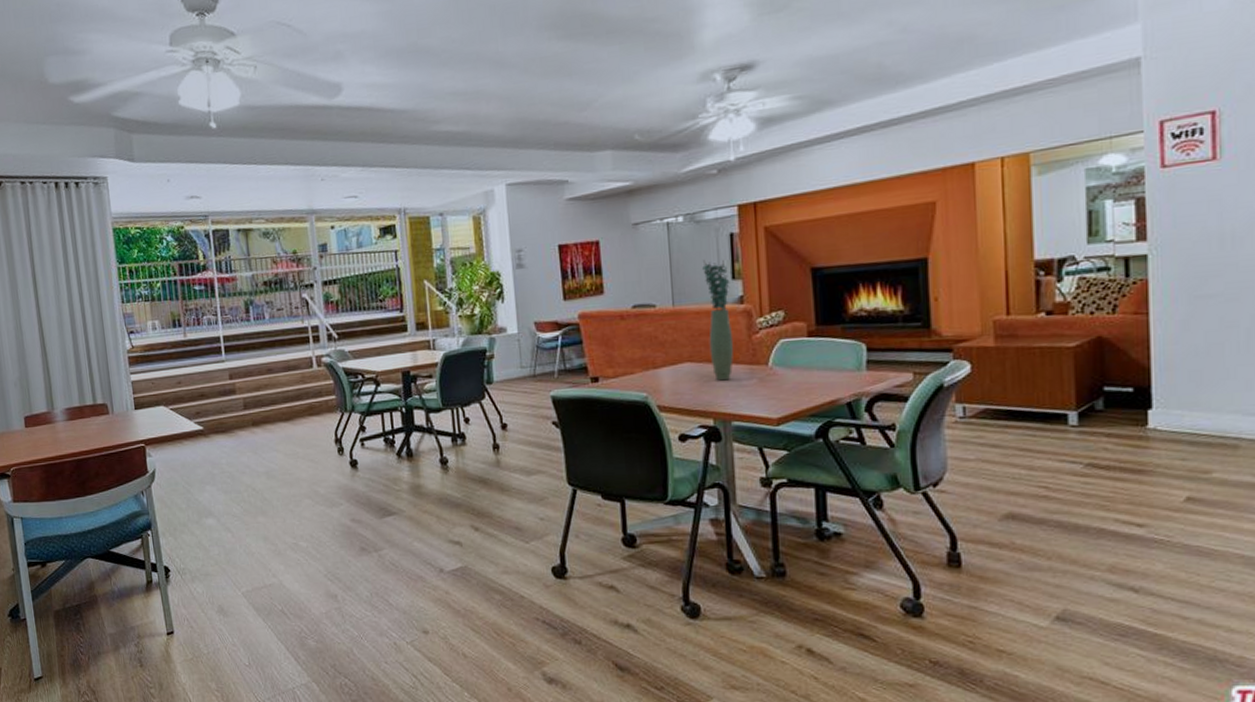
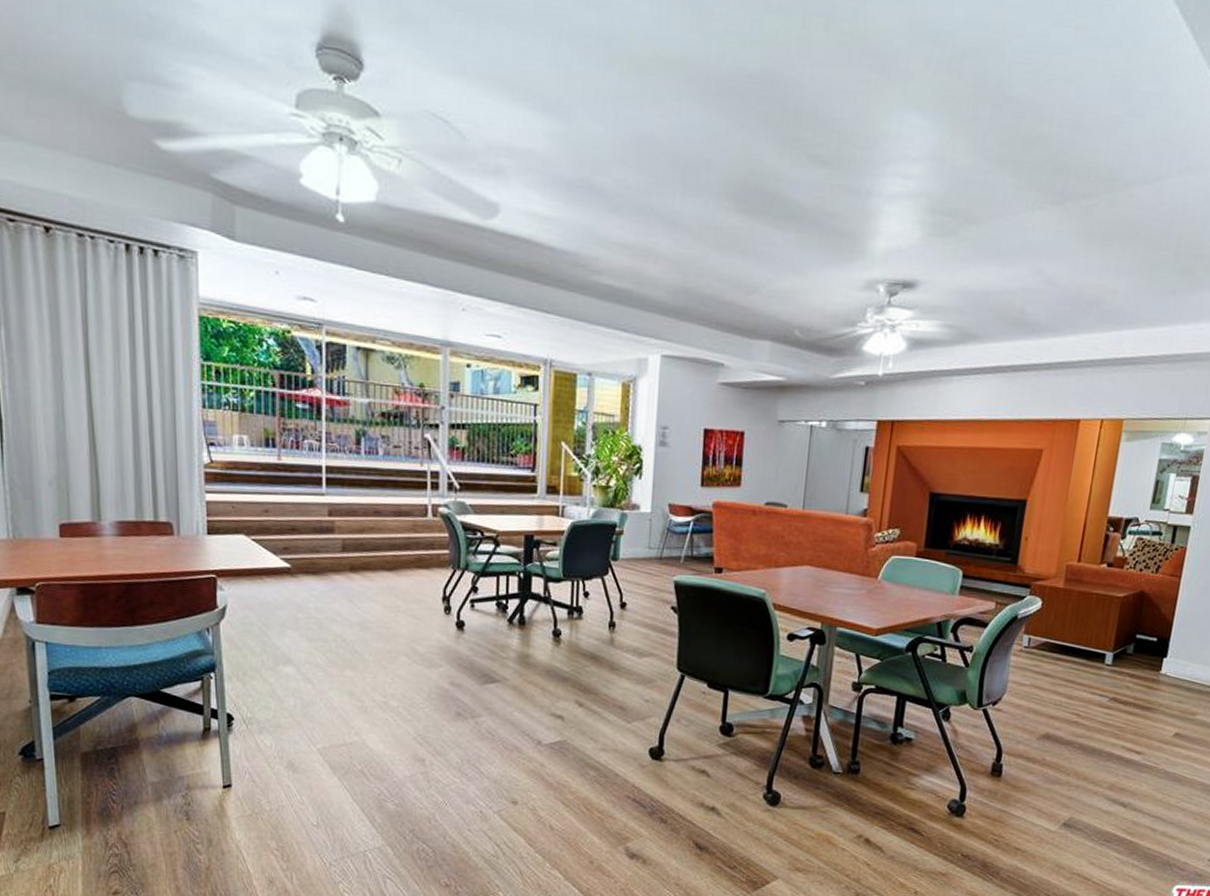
vase: present [702,259,734,381] -> none [828,468,858,588]

